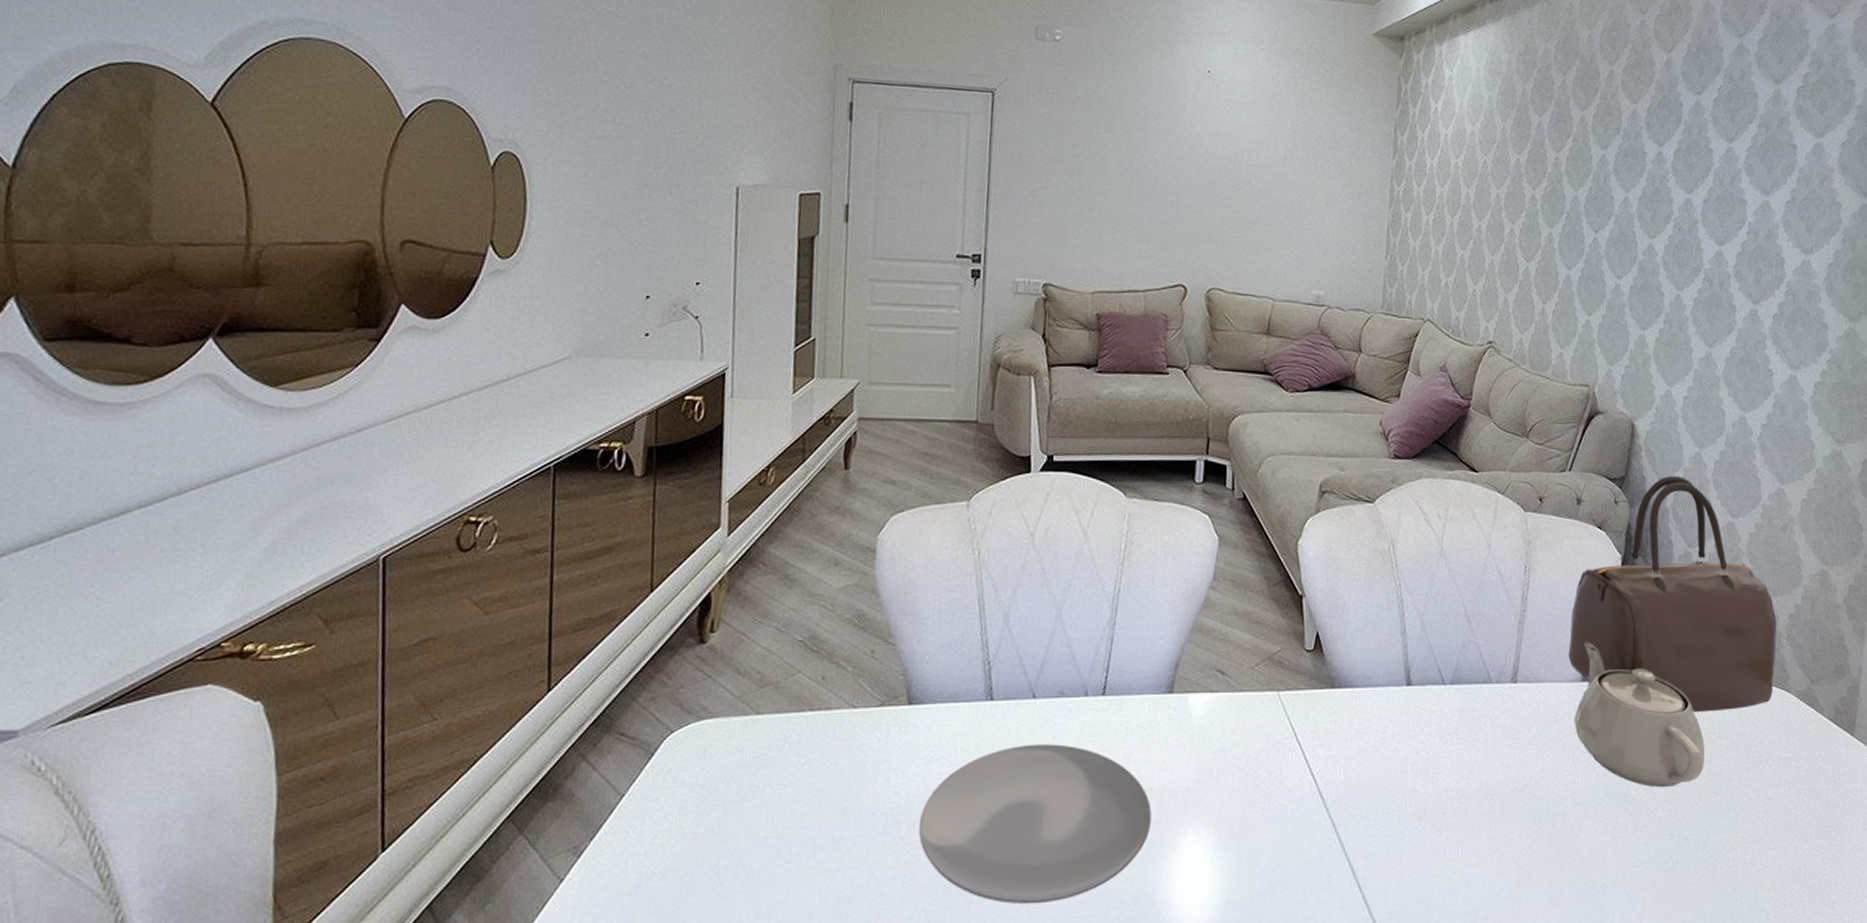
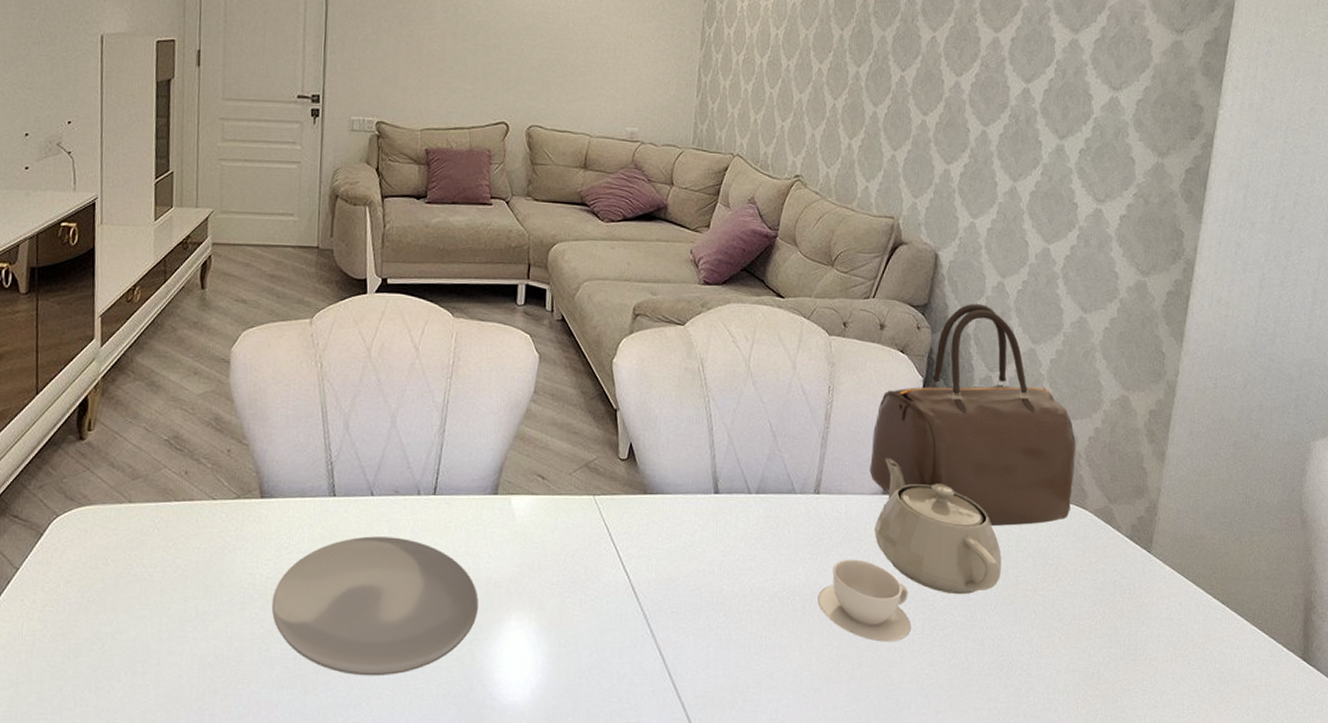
teacup: none [1516,752,1614,843] -> present [817,559,911,642]

